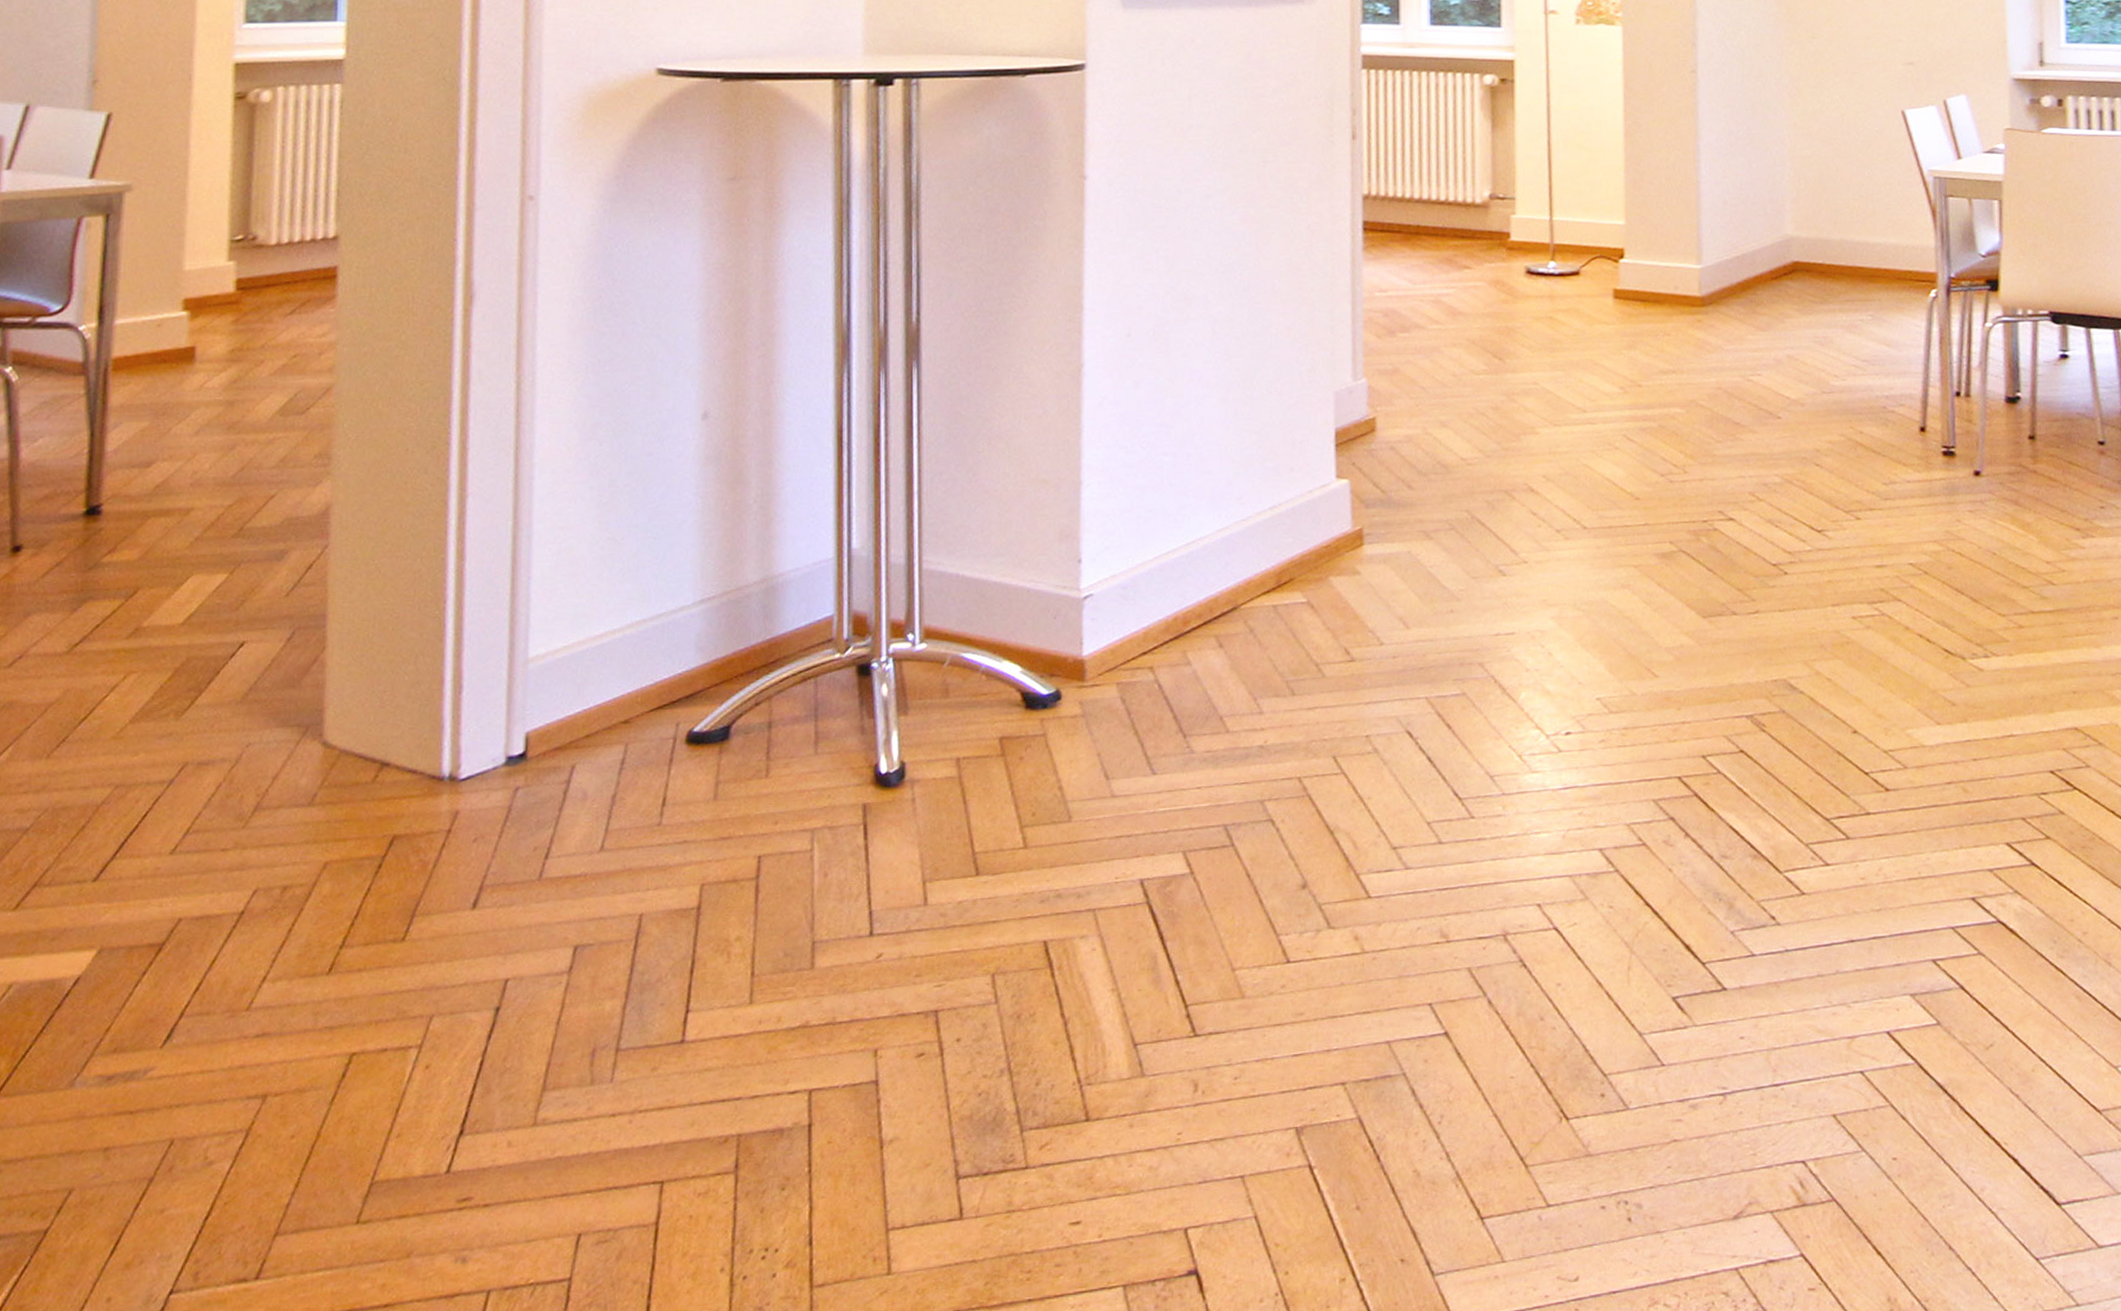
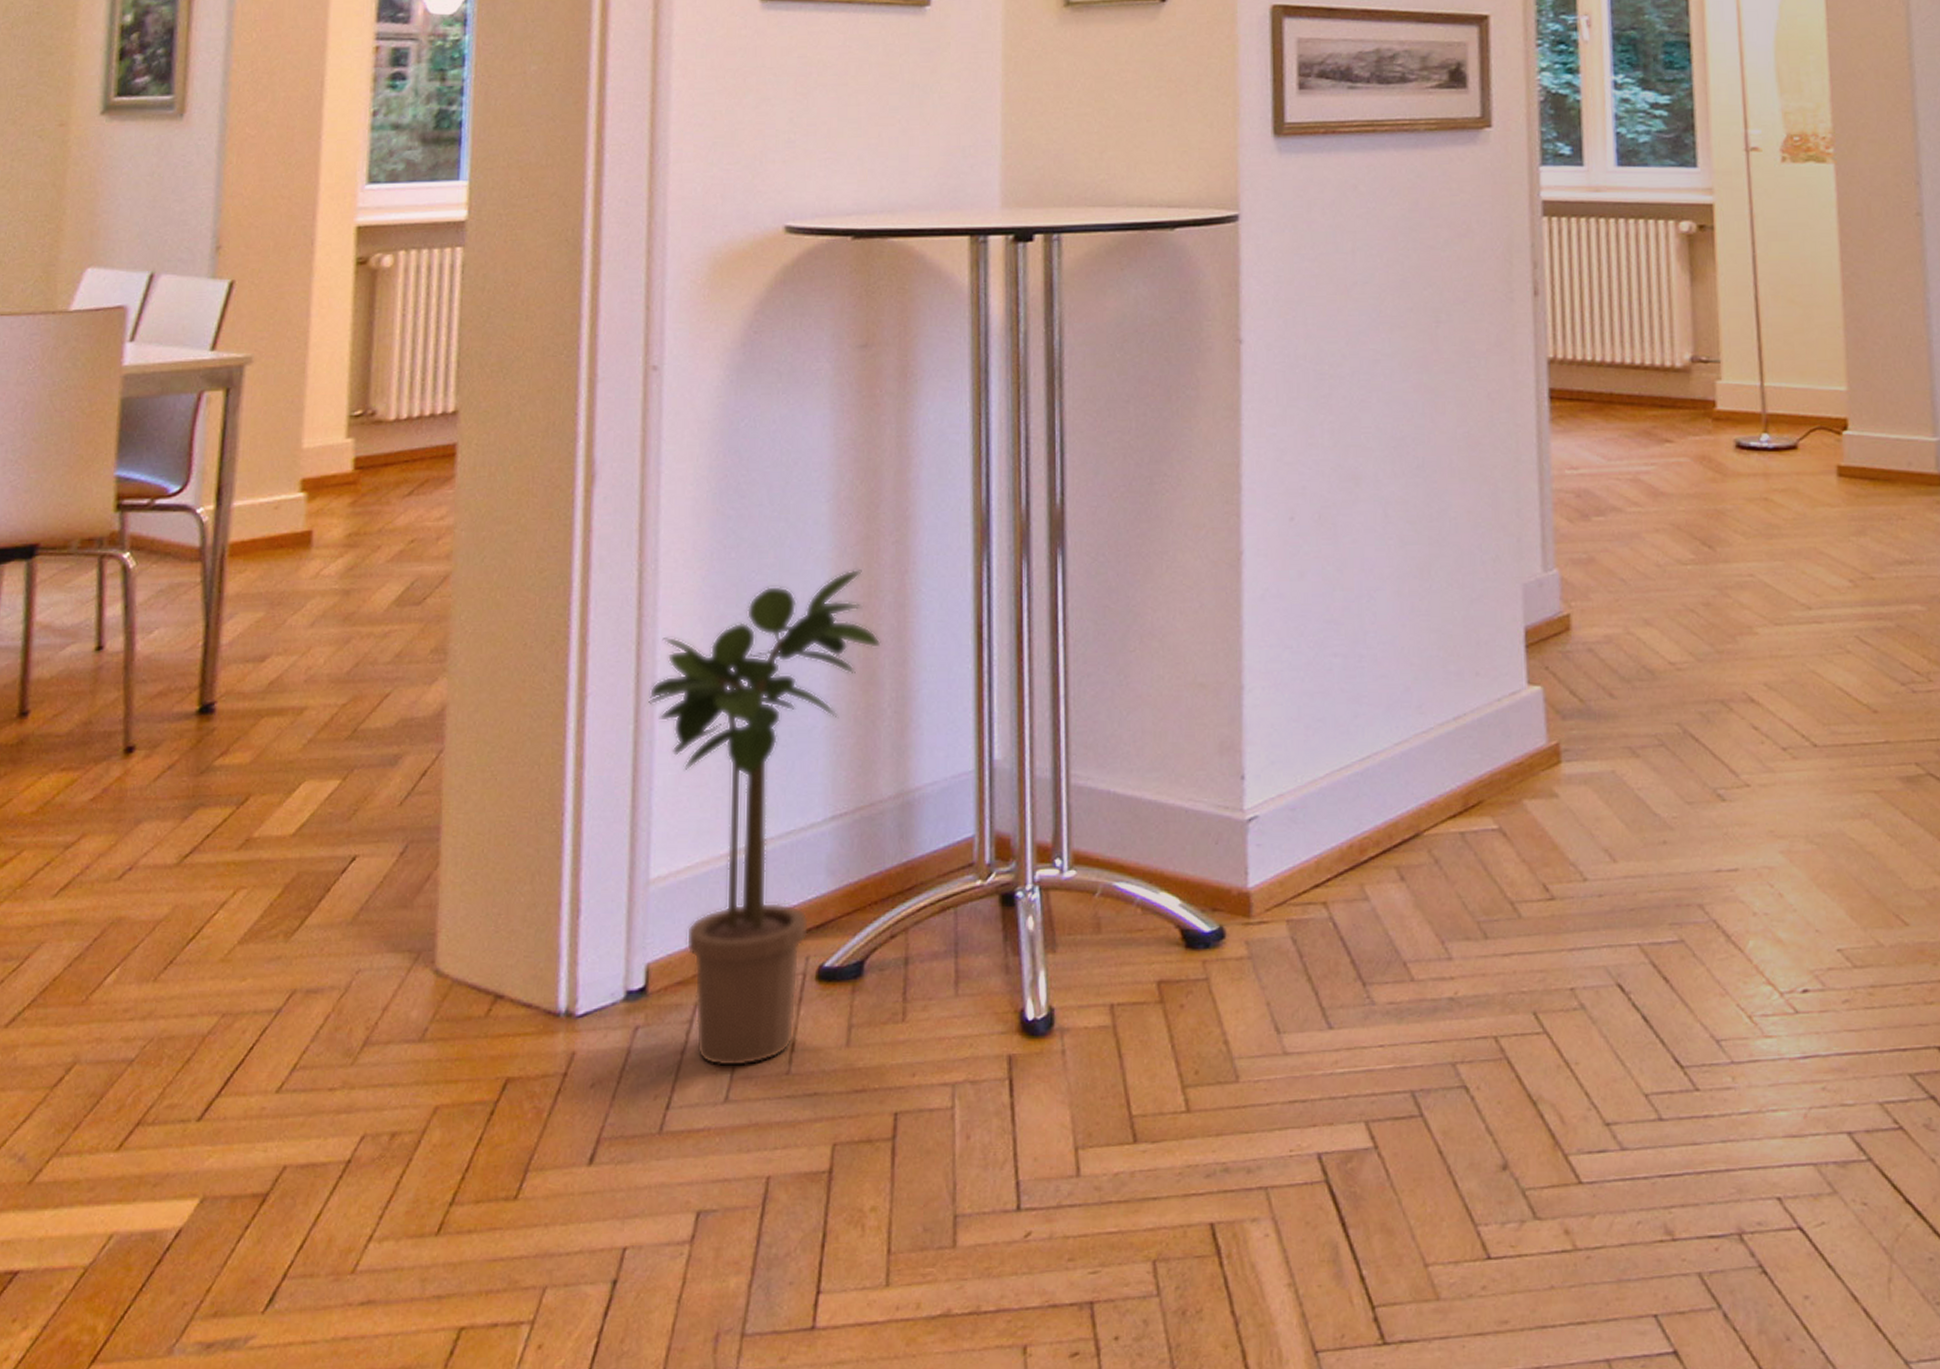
potted plant: none [527,380,748,821] -> present [649,568,881,1067]

